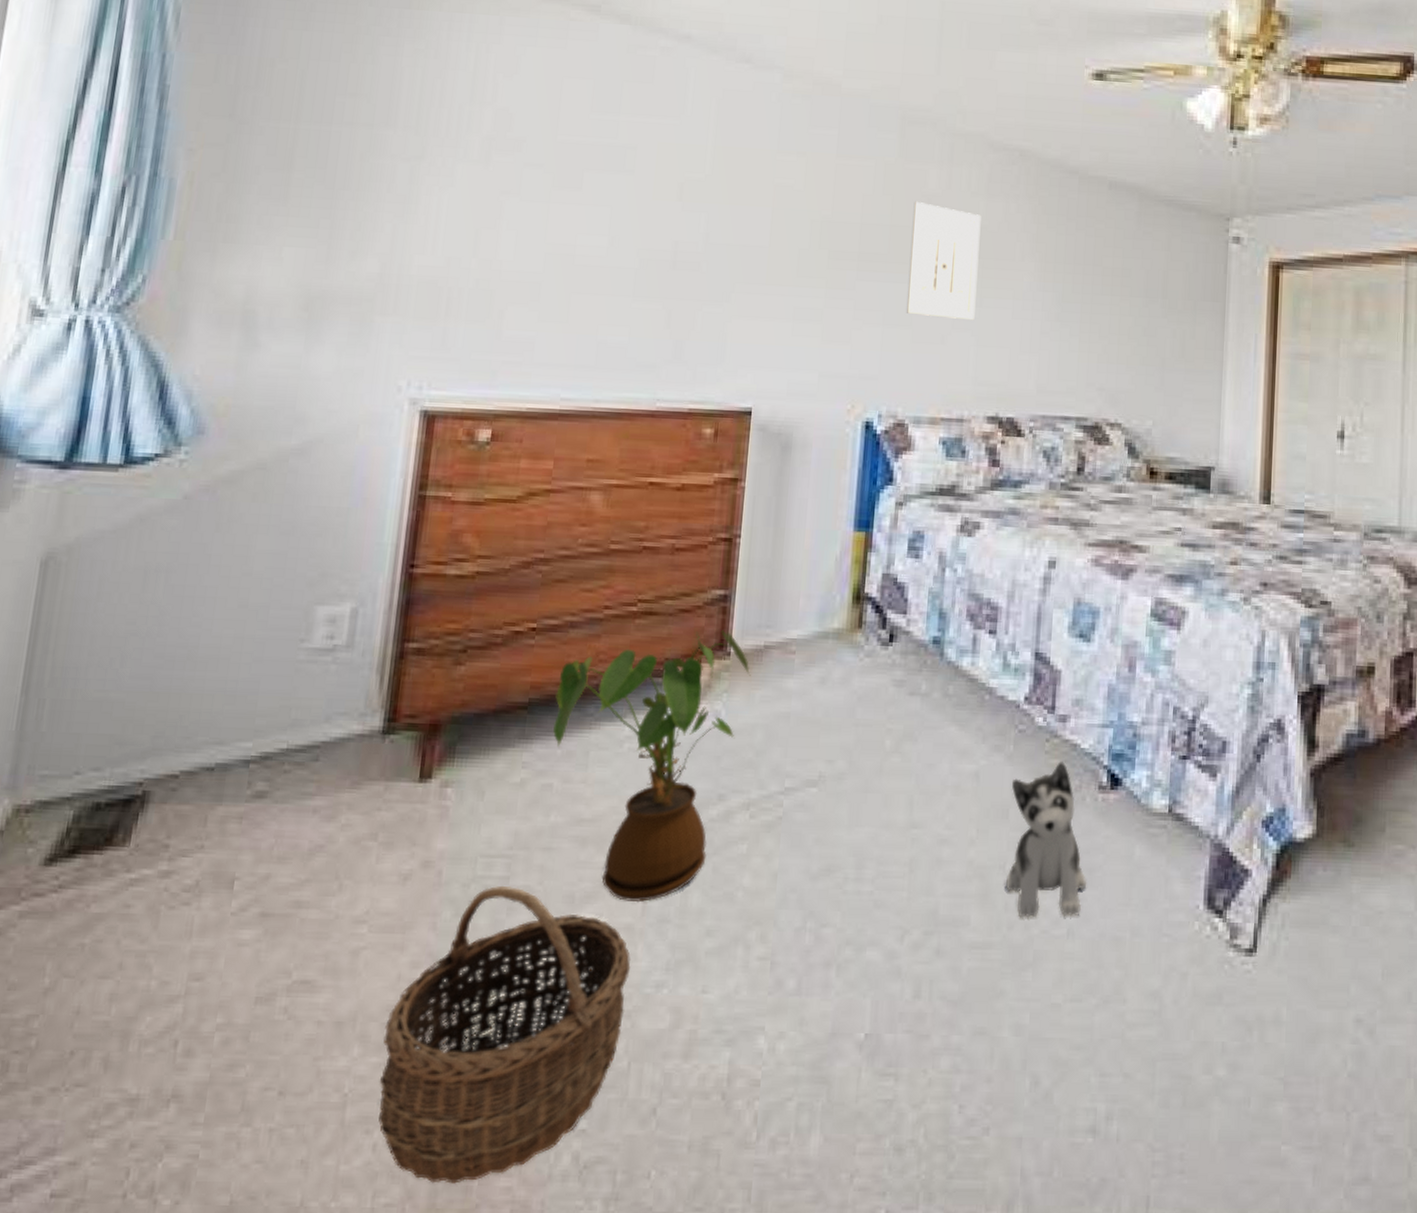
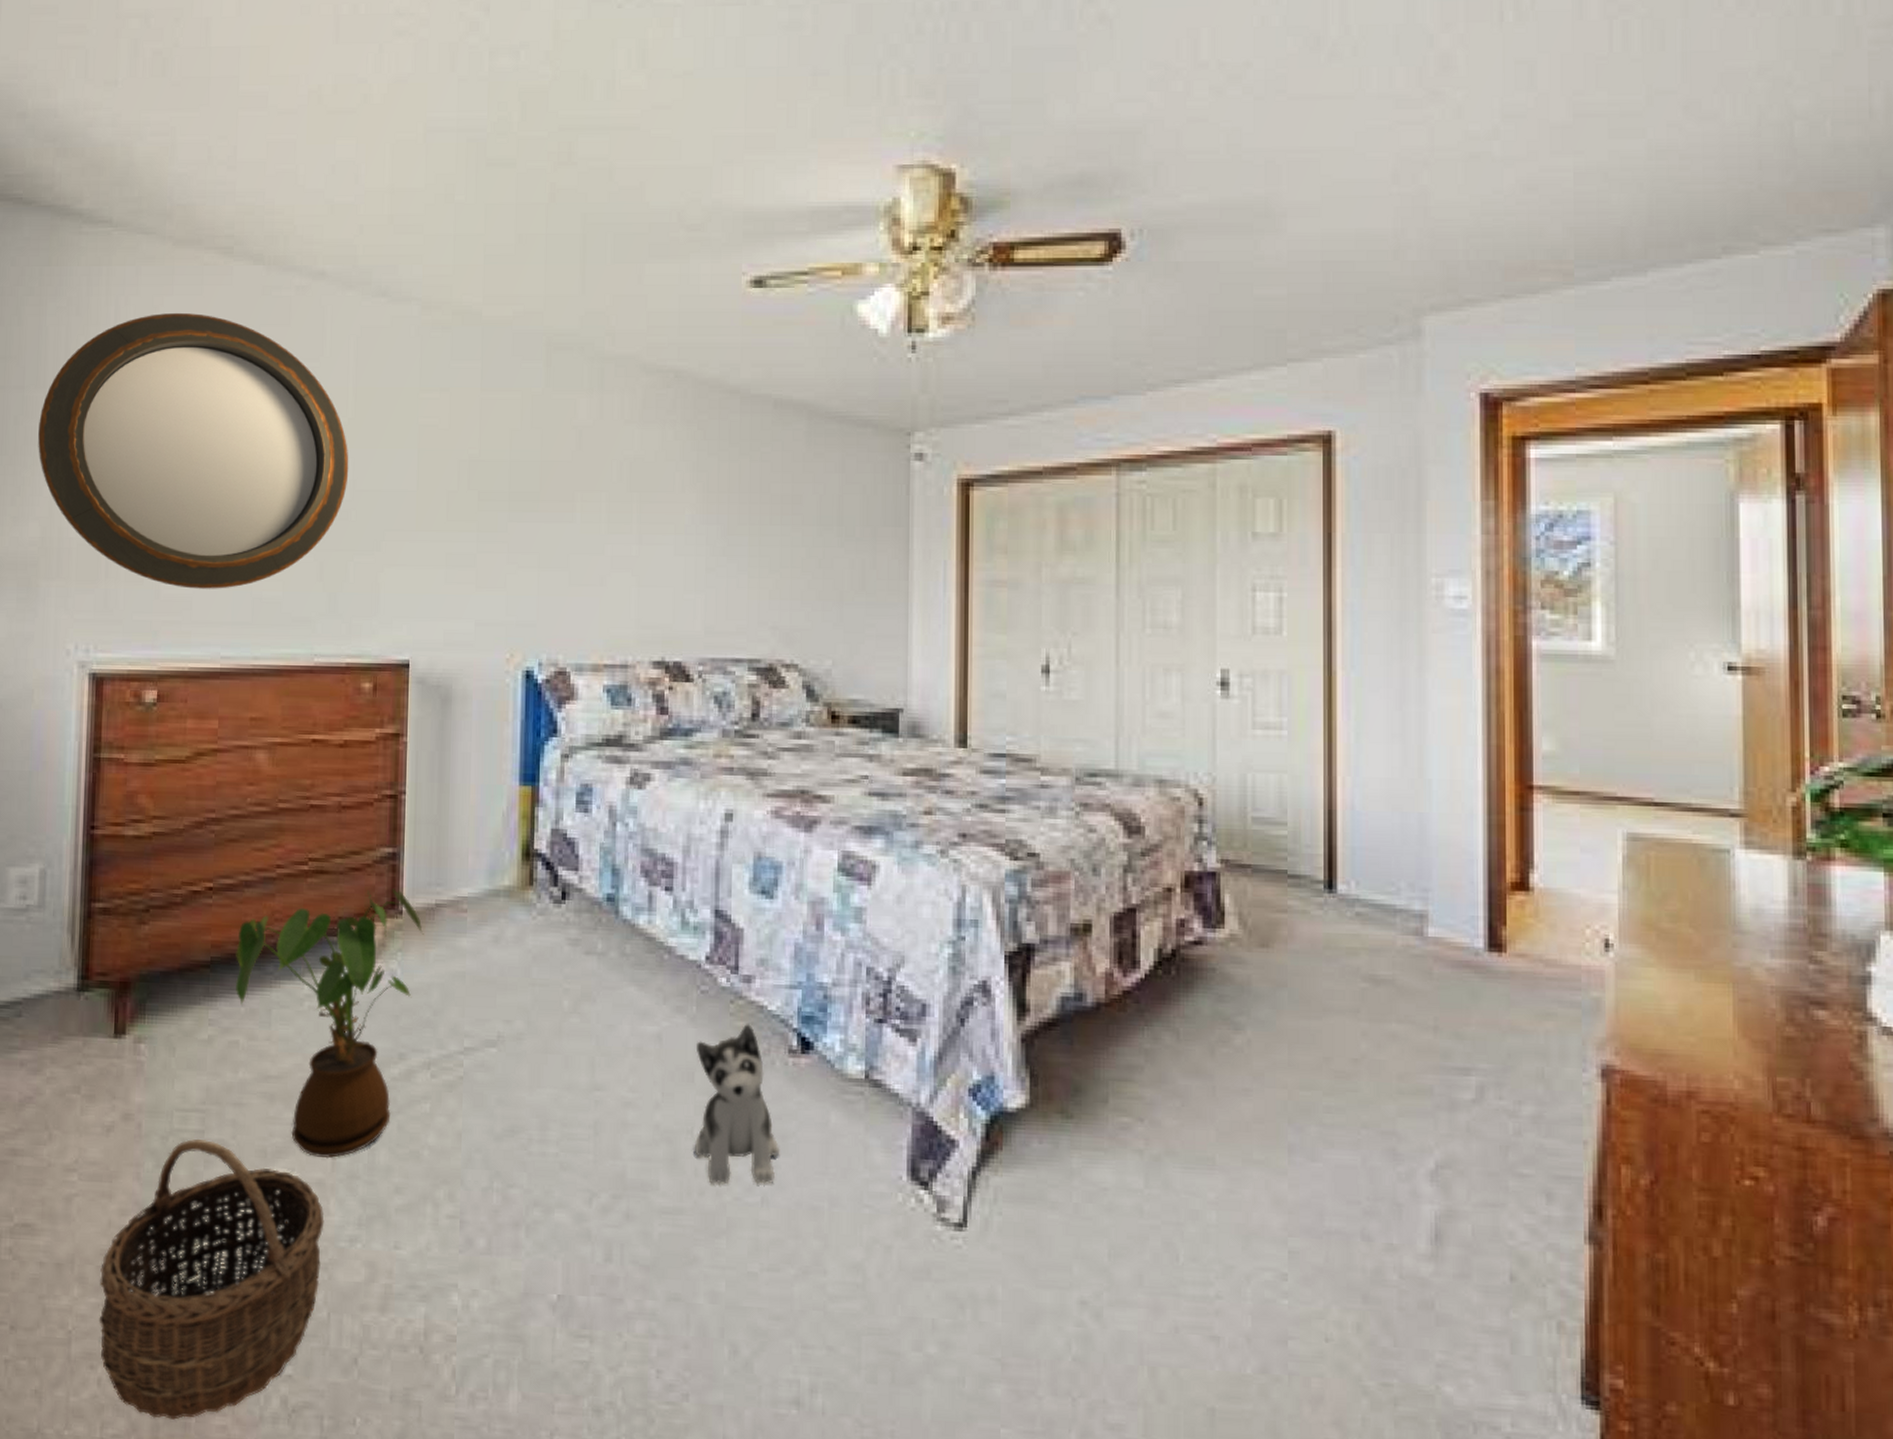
home mirror: none [383,63,704,332] -> present [38,312,349,589]
wall art: present [906,201,981,321] -> none [561,433,637,559]

